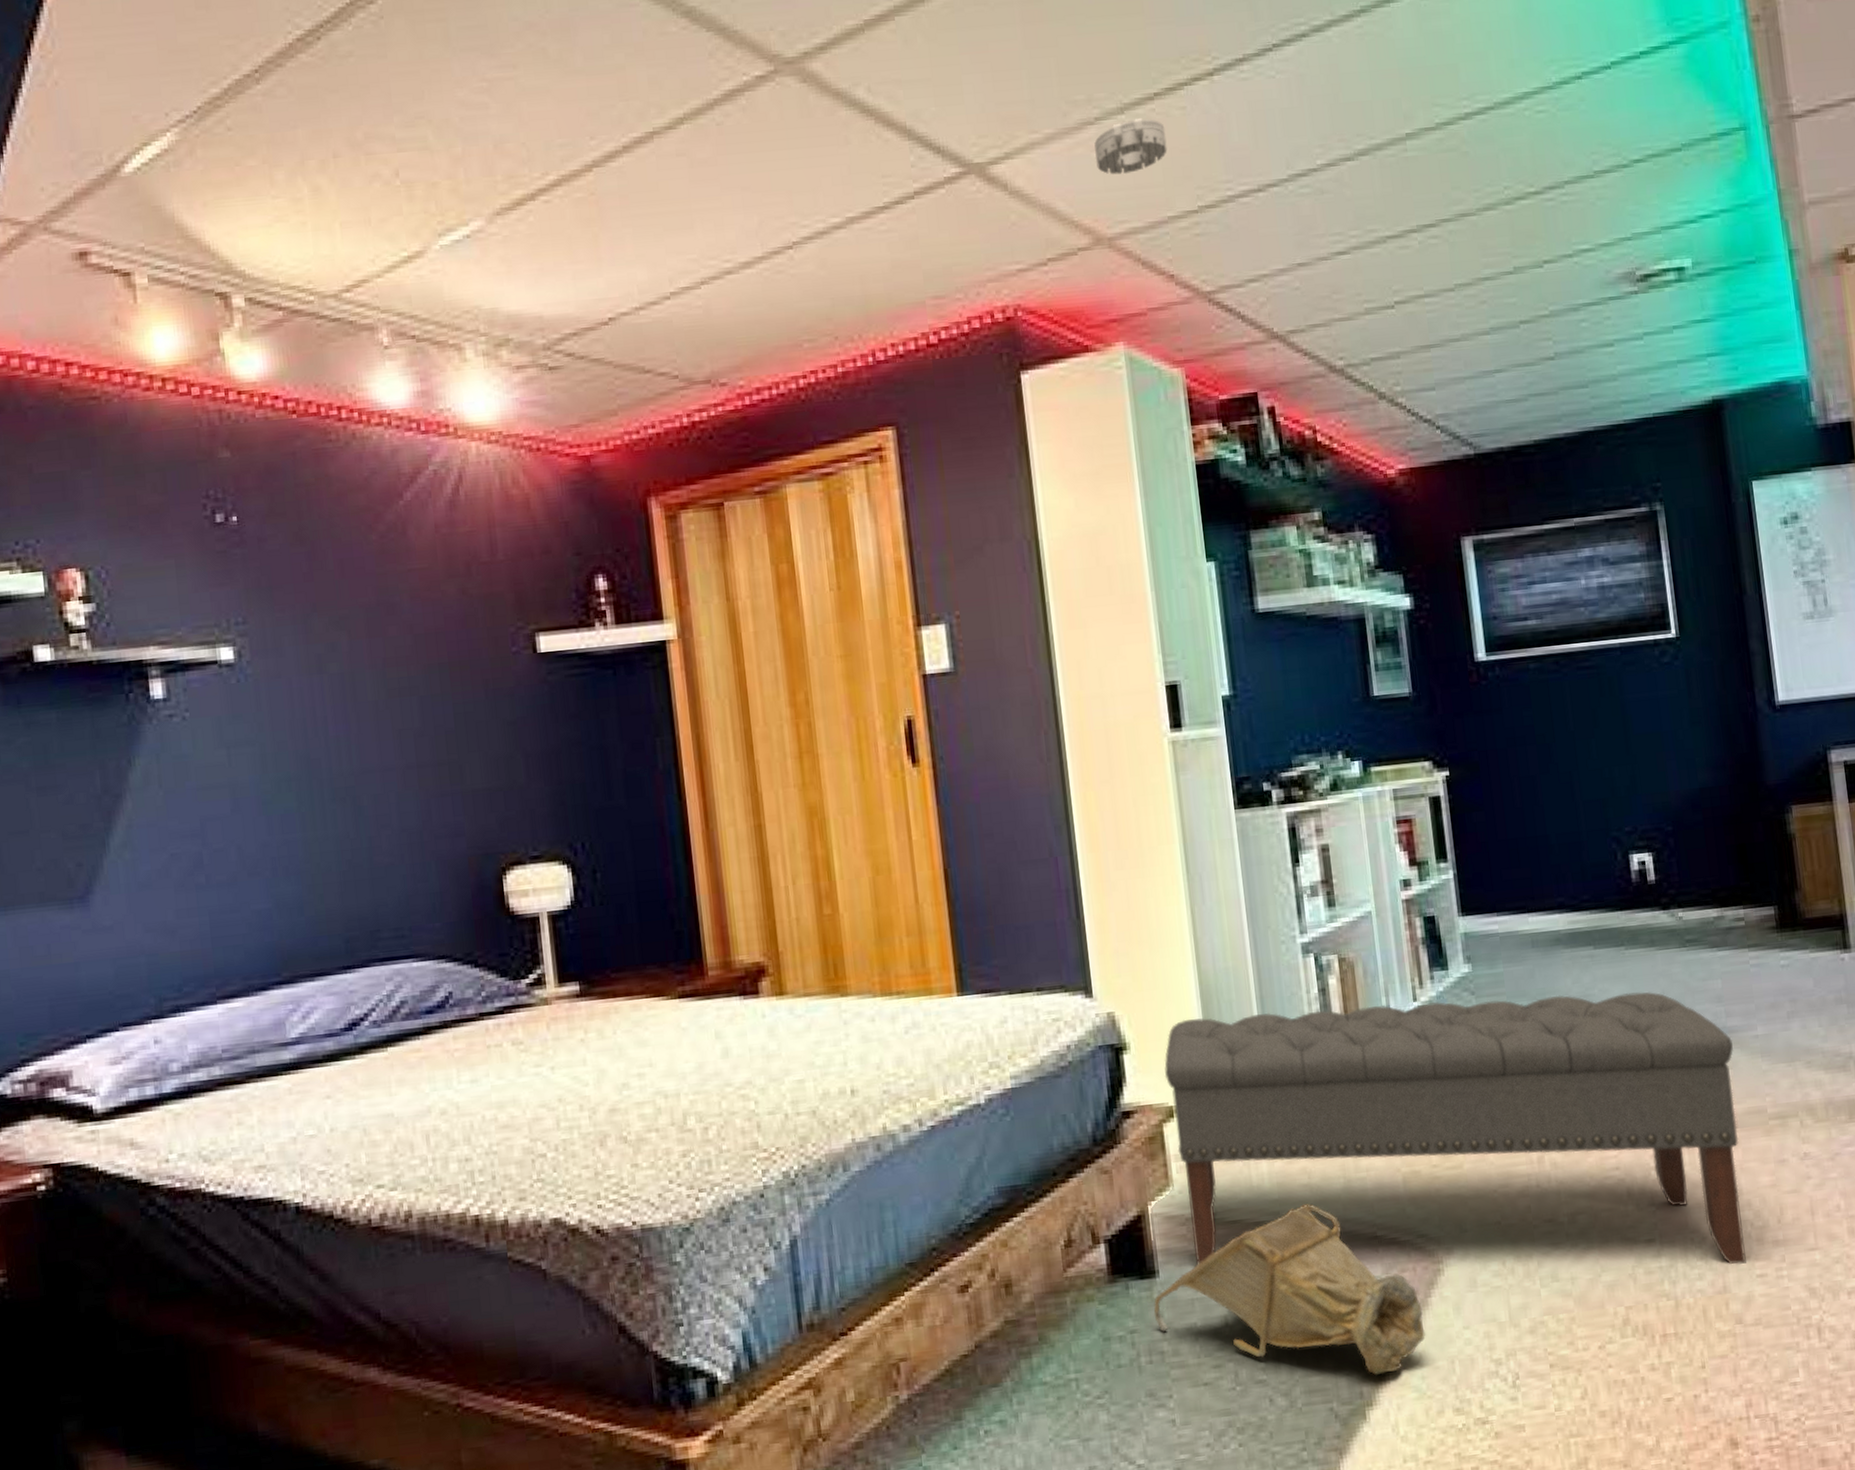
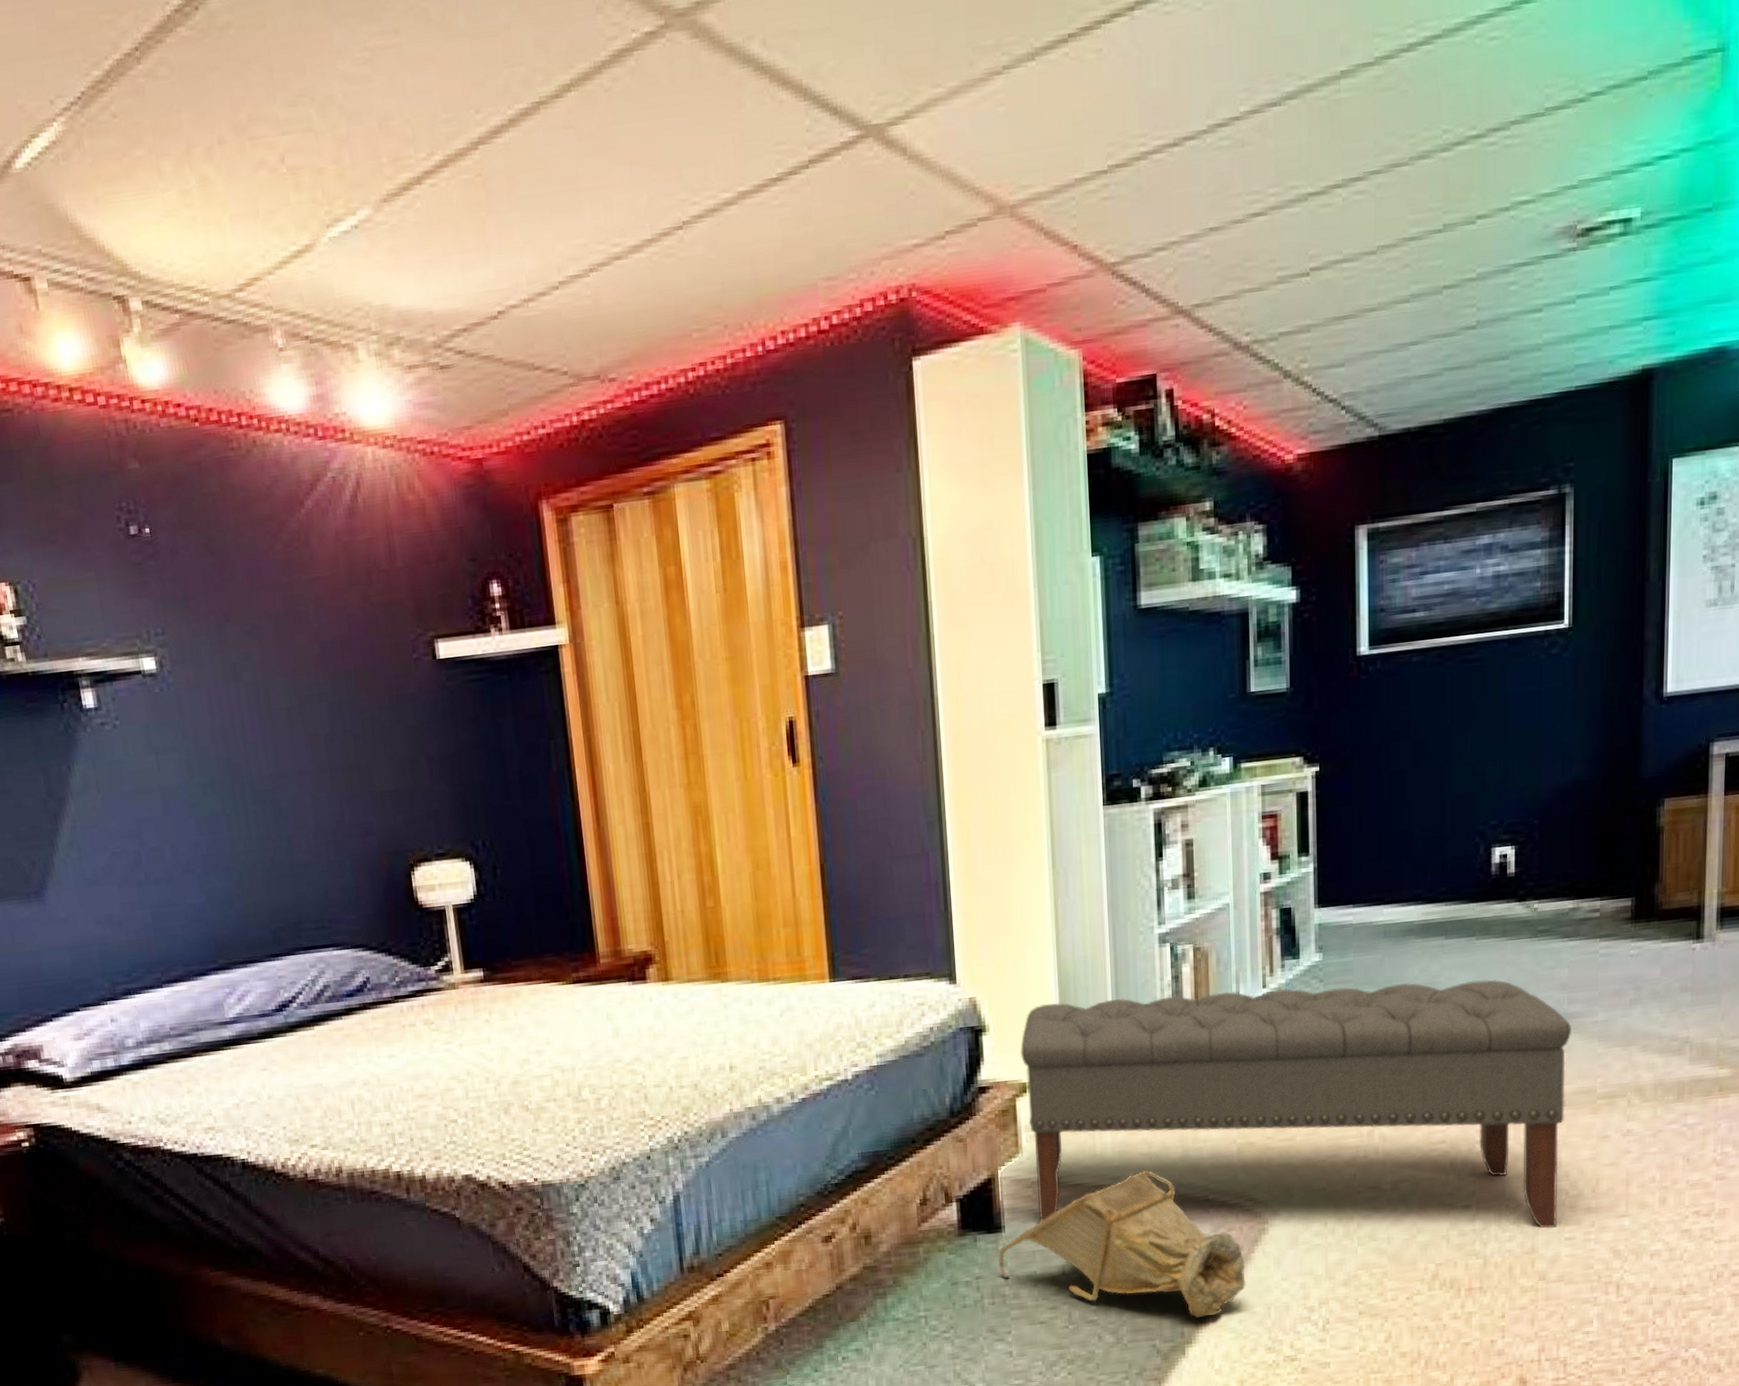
smoke detector: present [1094,117,1168,175] -> none [1000,64,1079,133]

